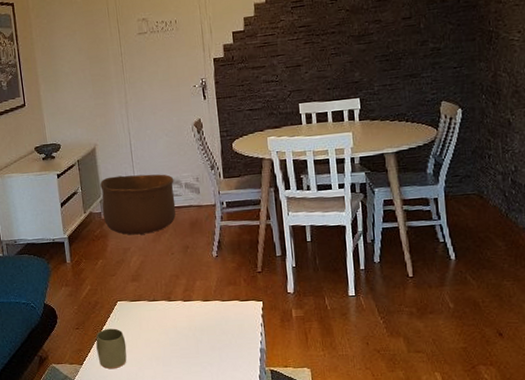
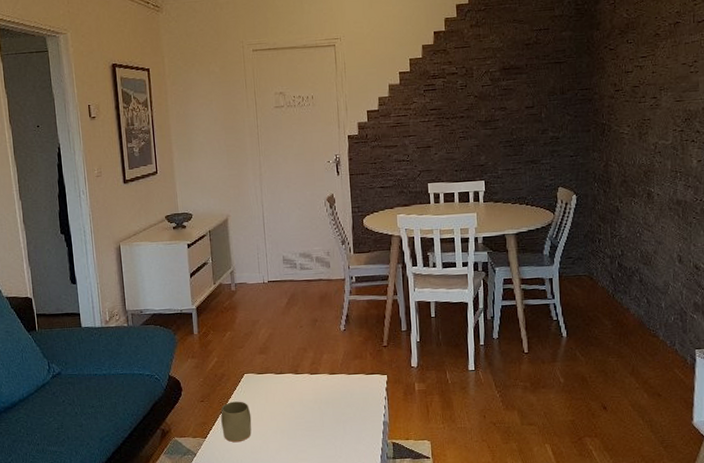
basket: present [100,174,176,235] -> none [231,247,306,308]

